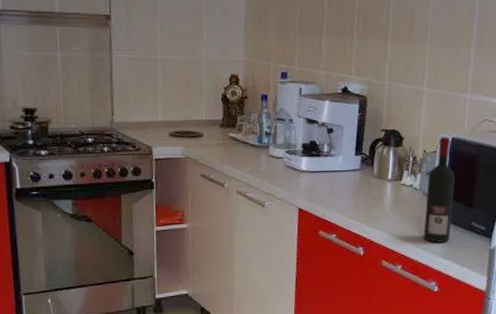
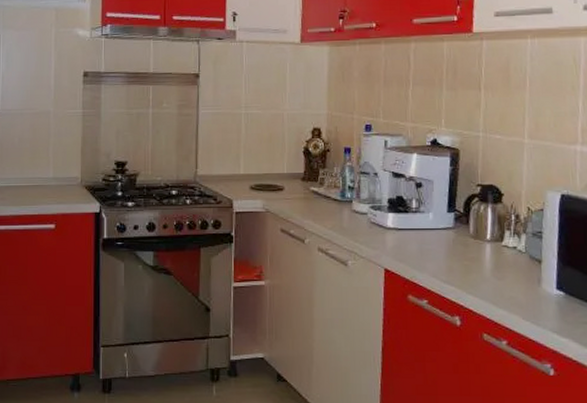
wine bottle: present [423,137,455,243] -> none [532,193,568,316]

